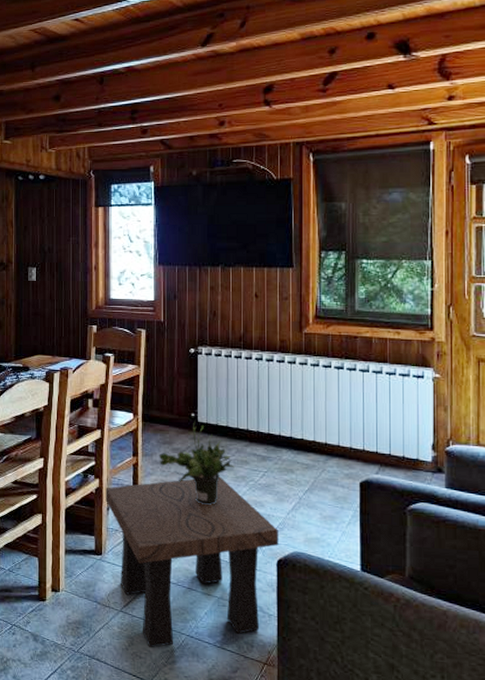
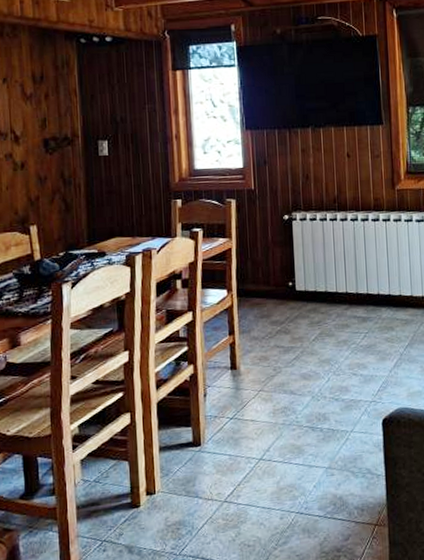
side table: present [106,476,278,648] -> none [201,343,383,534]
potted plant: present [158,422,236,506] -> none [256,291,337,376]

